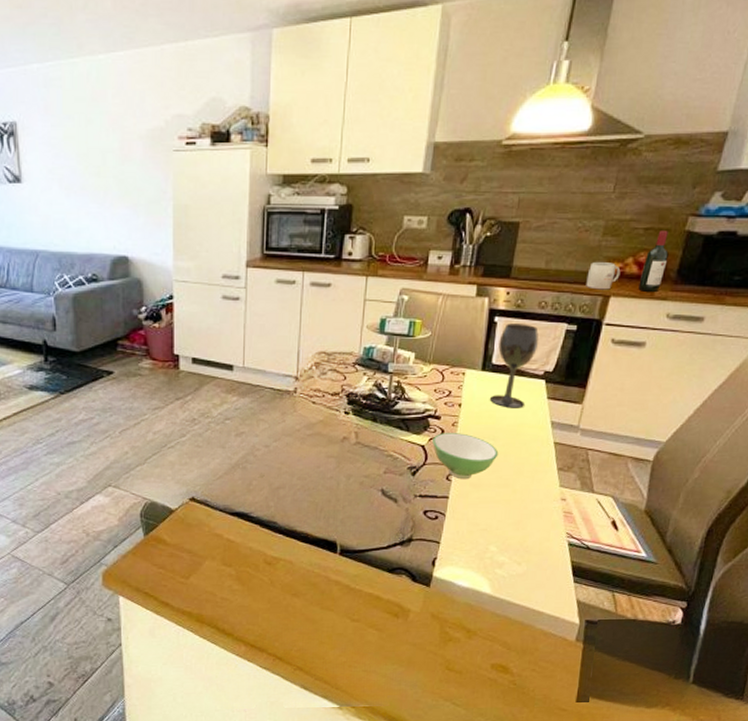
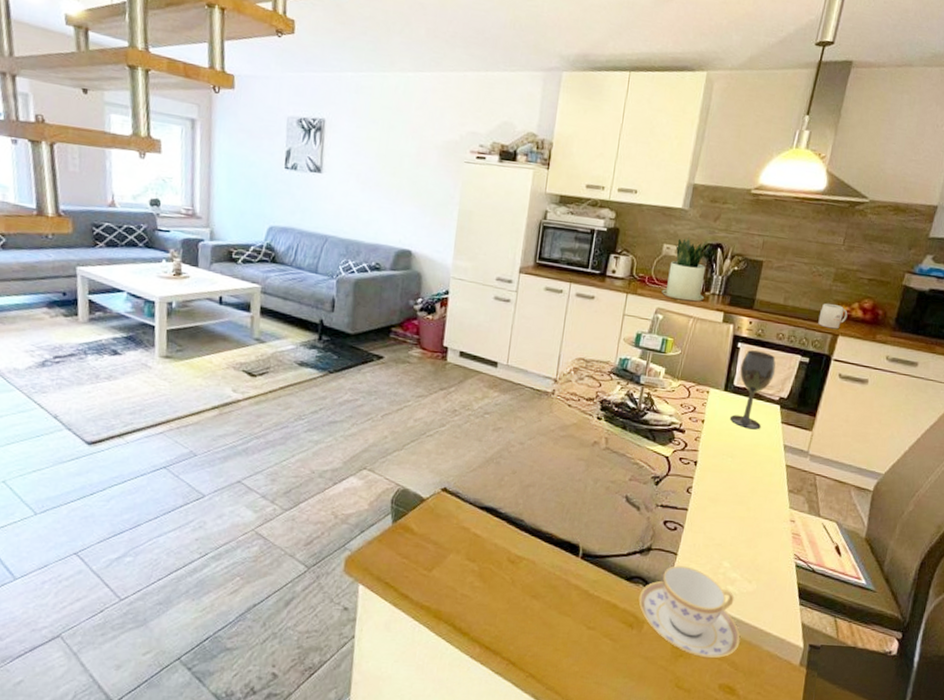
teacup: none [402,554,512,641] -> present [639,565,741,659]
planter: none [405,206,457,278] -> present [661,238,710,303]
bowl: present [431,433,499,480] -> none [675,446,736,494]
wine bottle: present [638,231,669,292] -> none [862,283,889,336]

